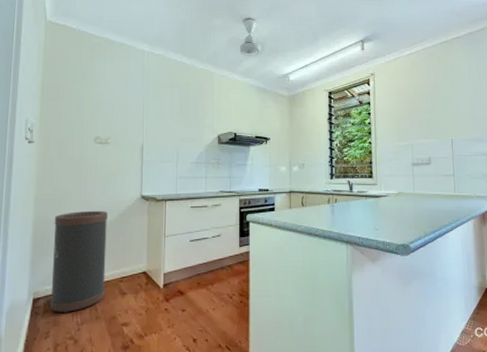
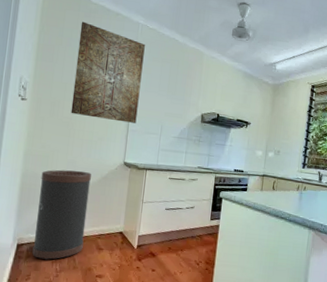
wall art: none [81,56,152,153] -> present [70,21,145,123]

